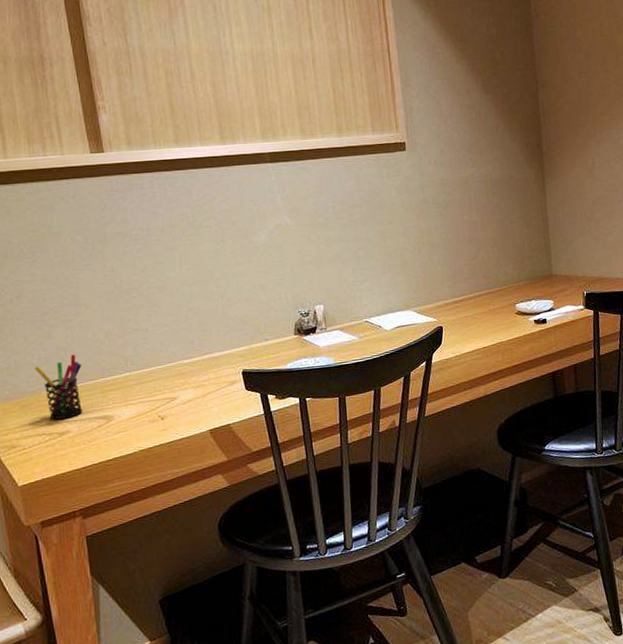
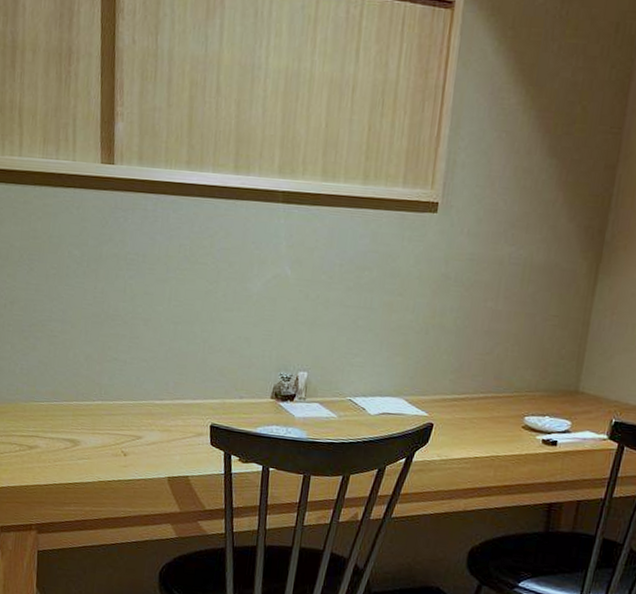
pen holder: present [34,354,82,420] -> none [16,371,59,434]

